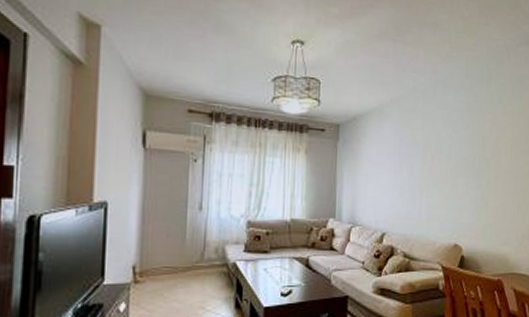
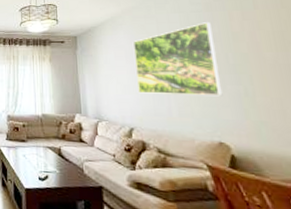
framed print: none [395,123,468,200] -> present [134,22,223,97]

